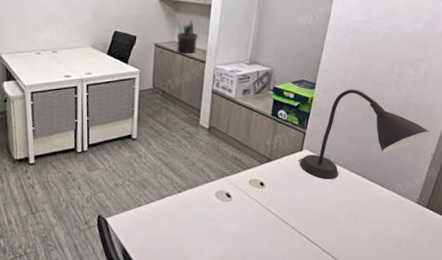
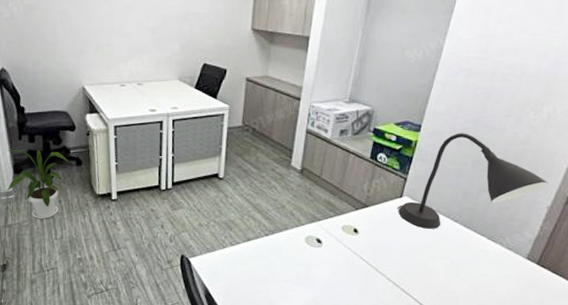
planter: present [176,19,198,54] -> none [270,52,293,90]

